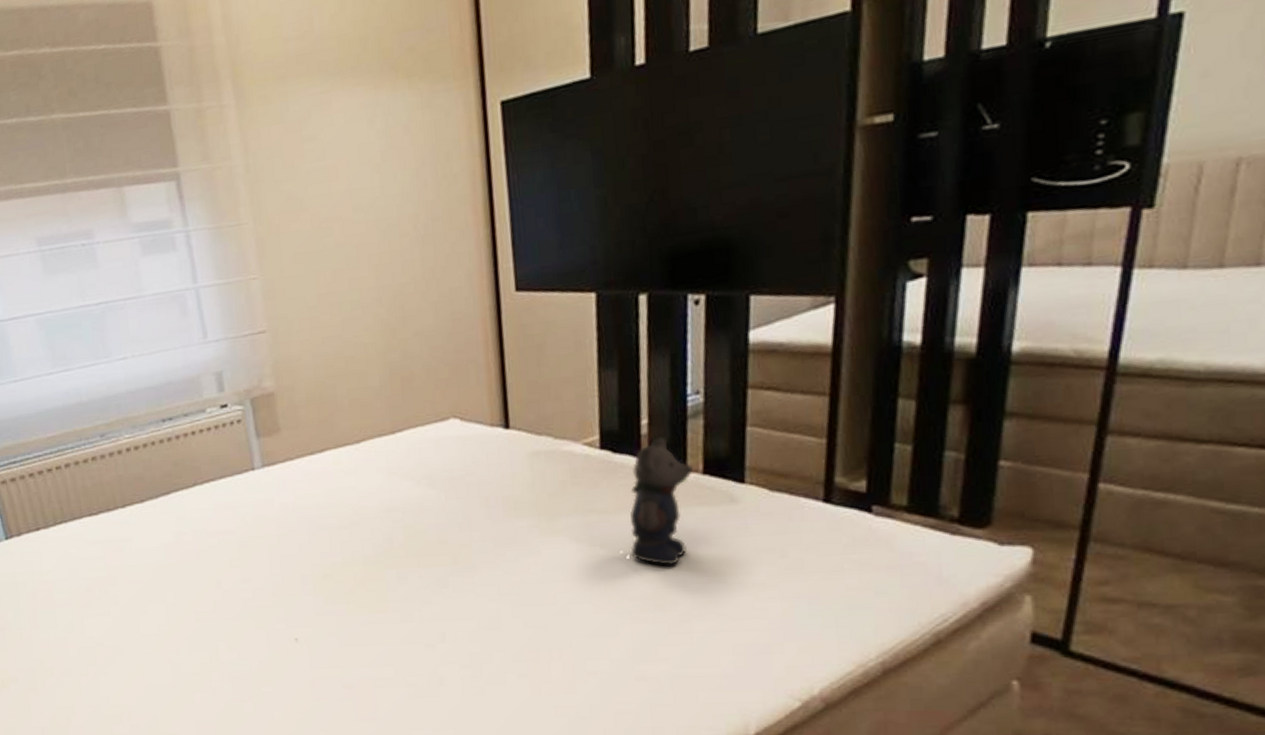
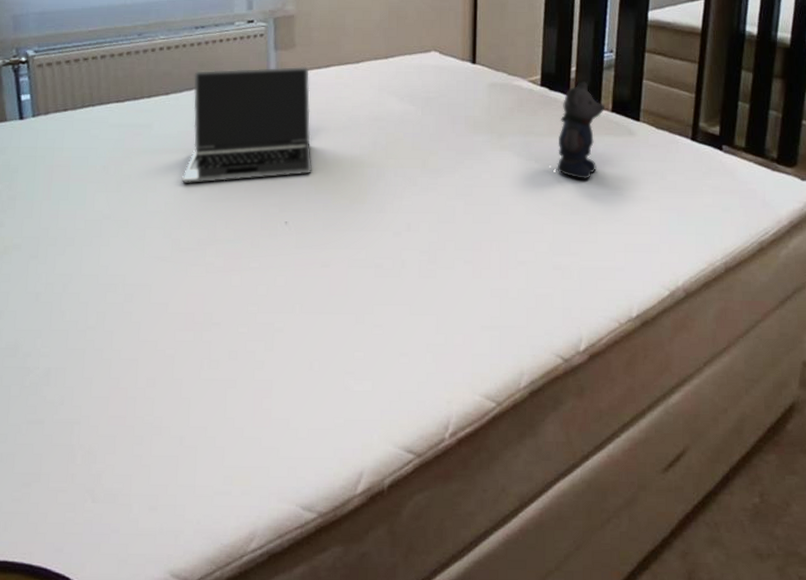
laptop: none [169,454,319,601] -> present [181,67,312,183]

